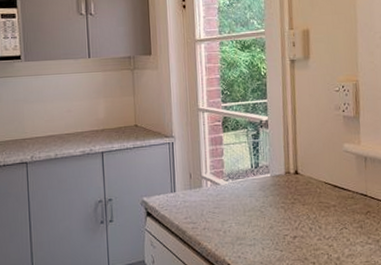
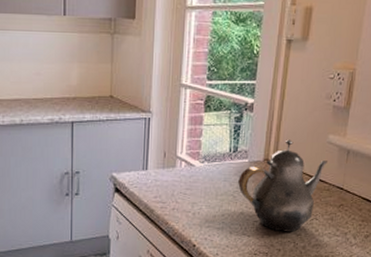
teapot: none [263,151,347,244] -> present [238,139,327,232]

